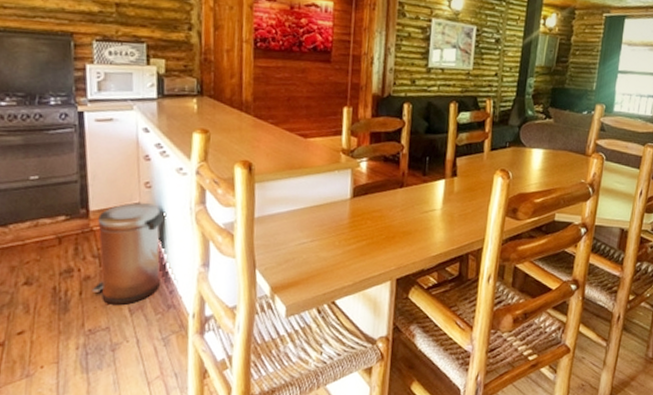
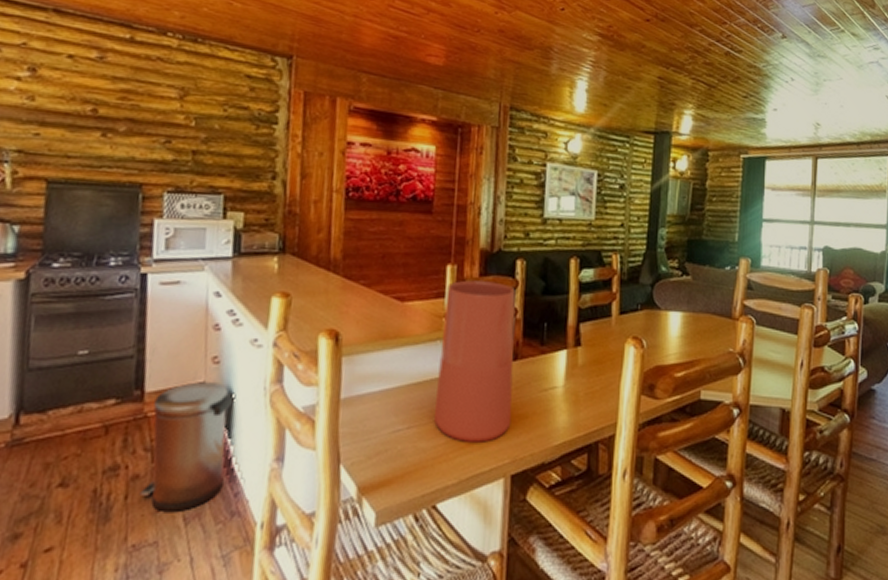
vase: none [333,120,403,253] -> present [434,280,516,443]

